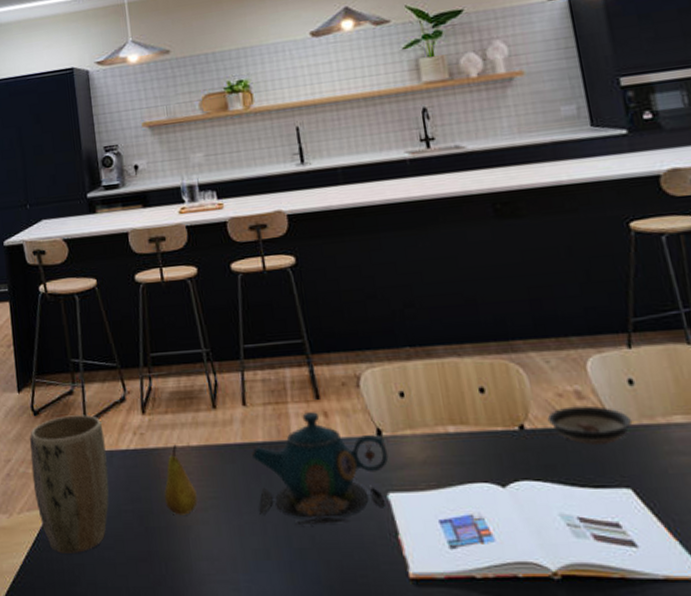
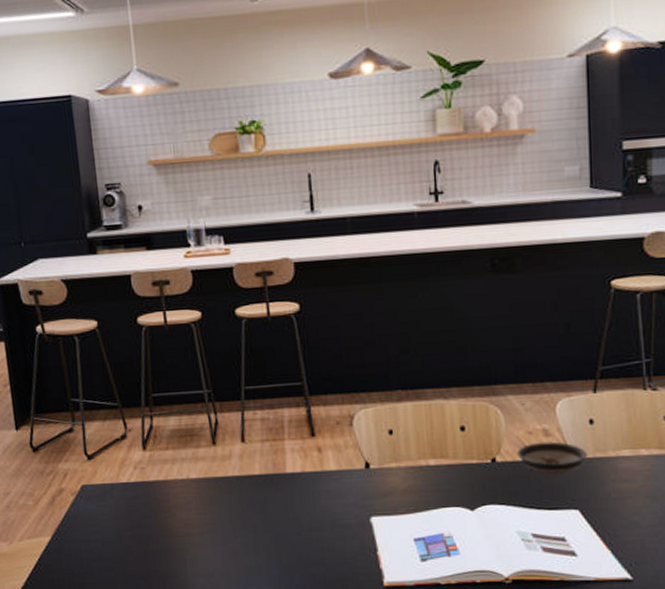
plant pot: present [30,414,109,553] -> none [29,451,110,575]
fruit: present [164,444,198,515] -> none [163,477,195,539]
teapot: present [251,412,389,525] -> none [247,448,374,545]

